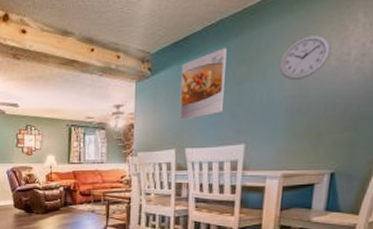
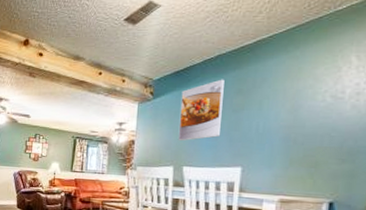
wall clock: present [278,34,332,80] -> none [274,72,326,112]

